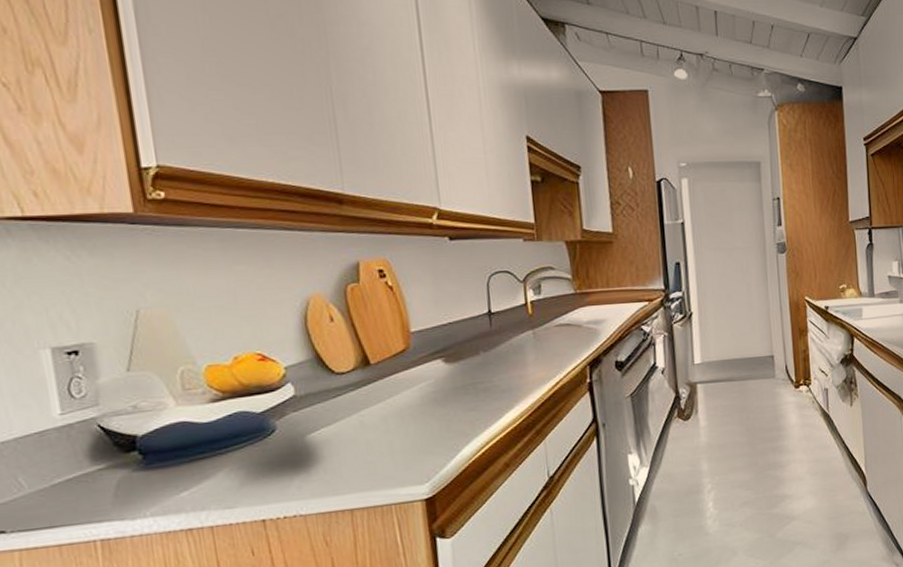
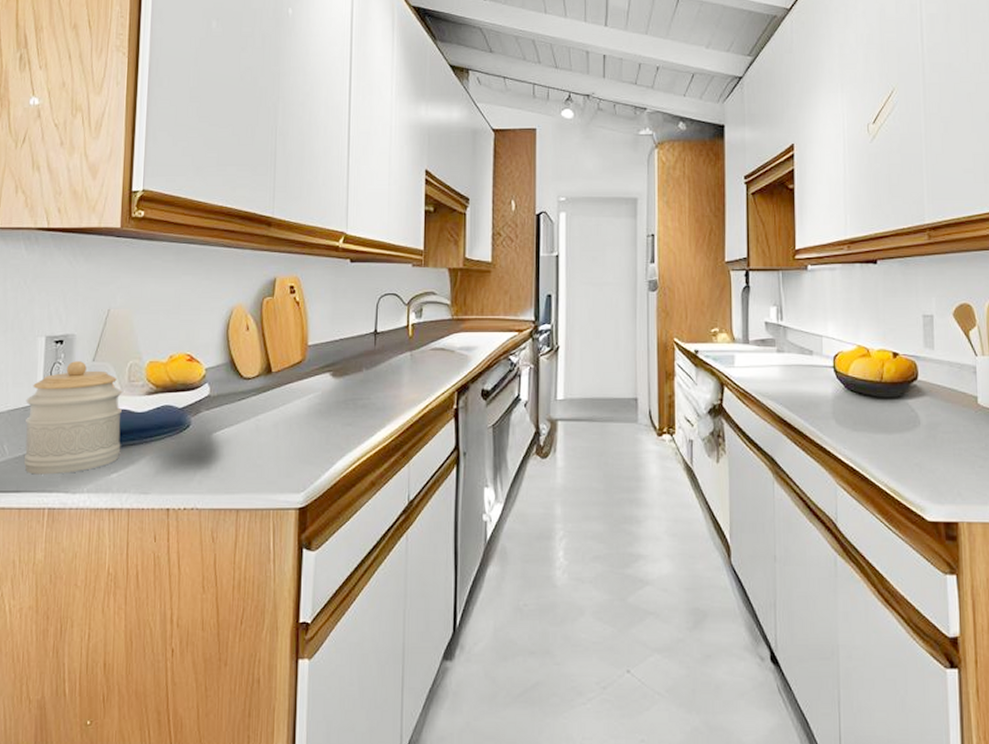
jar: none [38,373,189,506] -> present [23,361,123,475]

